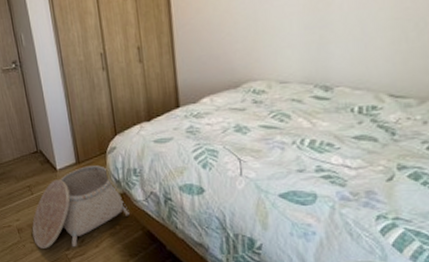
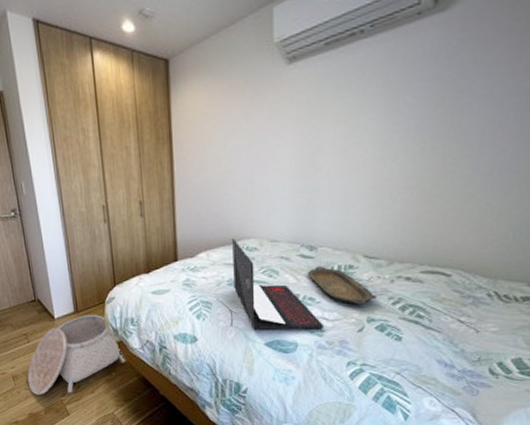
laptop: none [237,81,347,180] -> present [232,238,325,330]
serving tray: none [324,108,407,150] -> present [308,267,377,305]

